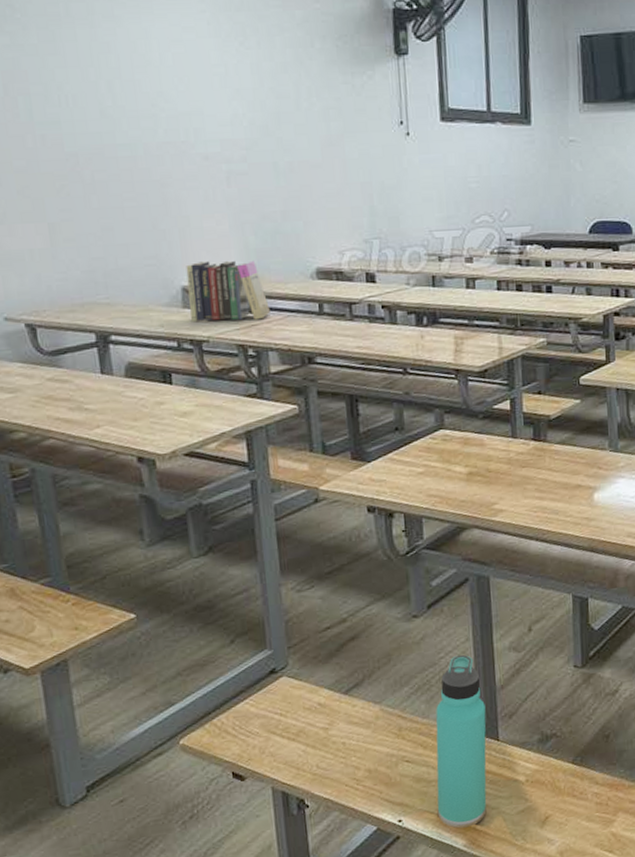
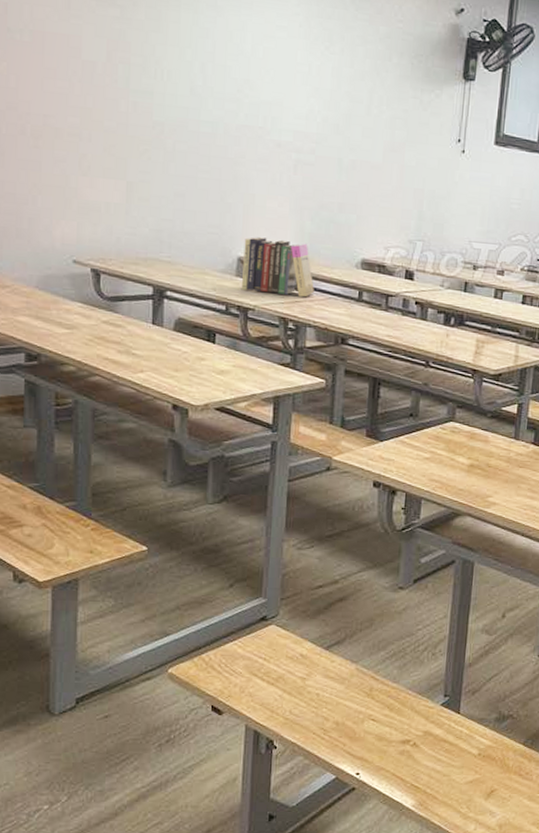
thermos bottle: present [436,654,487,829] -> none [393,629,452,789]

